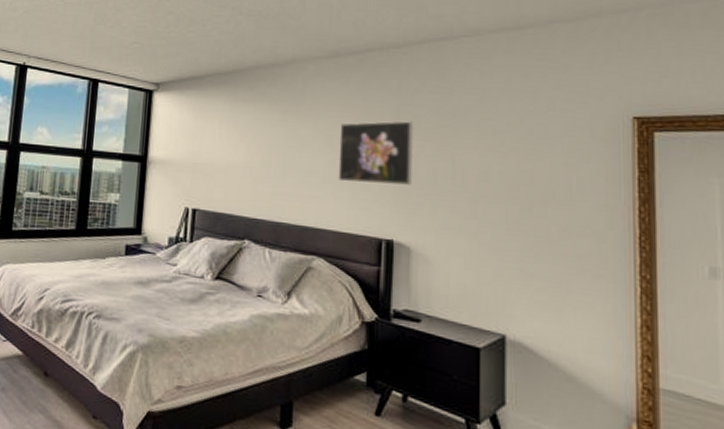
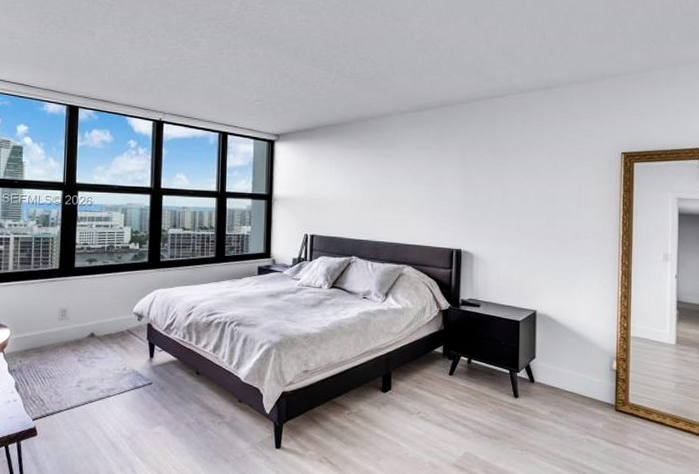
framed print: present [338,121,414,185] -> none [421,160,476,208]

